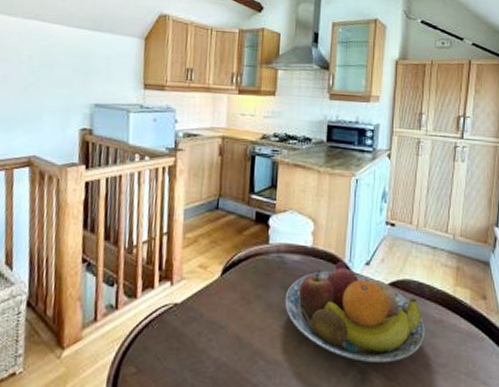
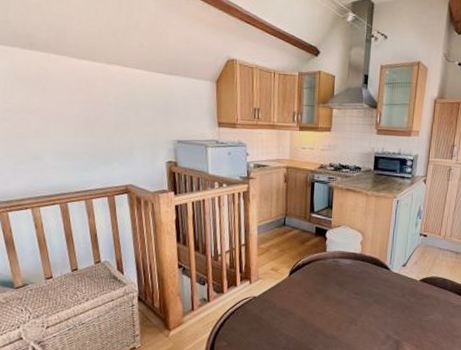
fruit bowl: present [284,261,425,363] -> none [339,263,446,336]

